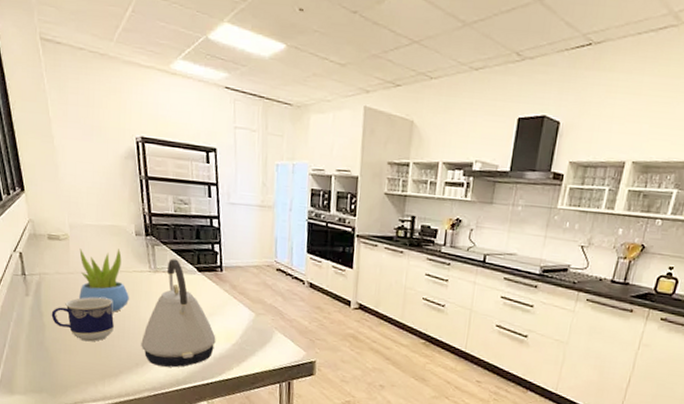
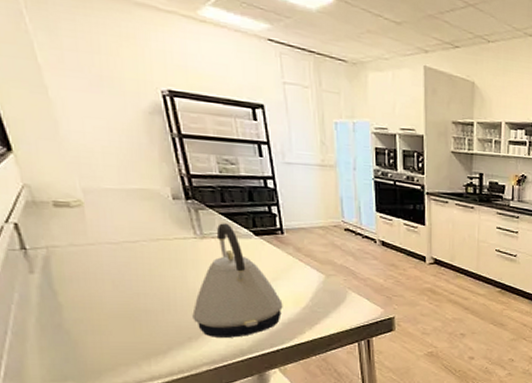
cup: present [51,296,114,342] -> none [68,269,156,319]
succulent plant: present [79,248,129,312] -> none [99,214,172,284]

